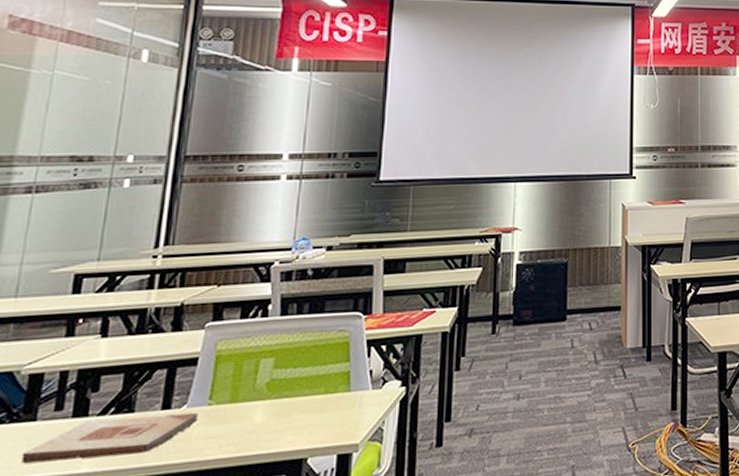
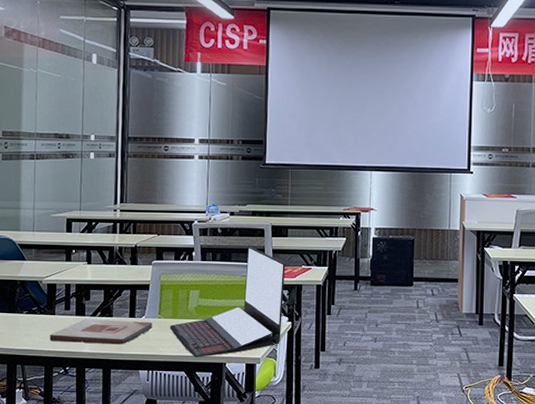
laptop: none [225,289,401,457] -> present [170,246,285,358]

